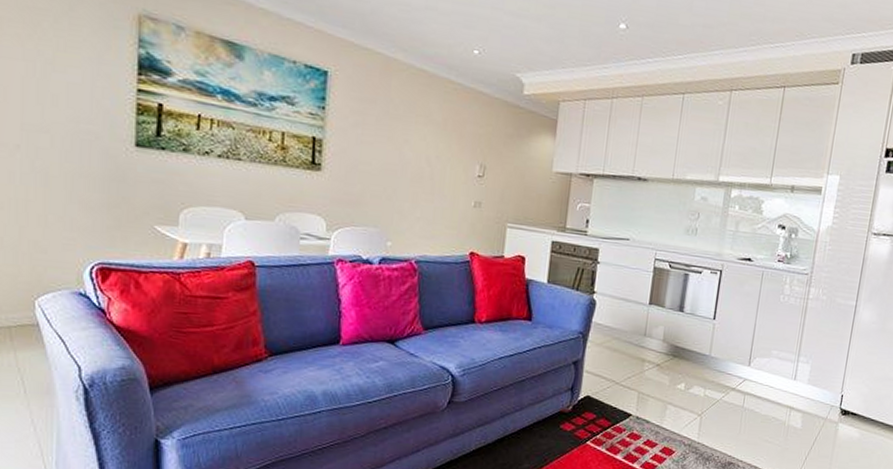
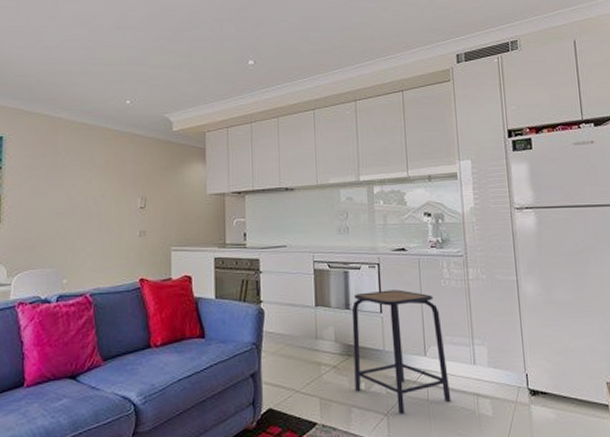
bar stool: none [674,297,772,417] -> present [352,289,451,414]

